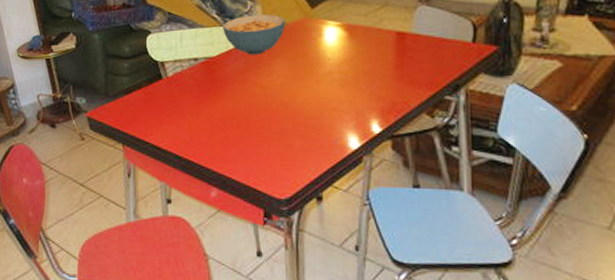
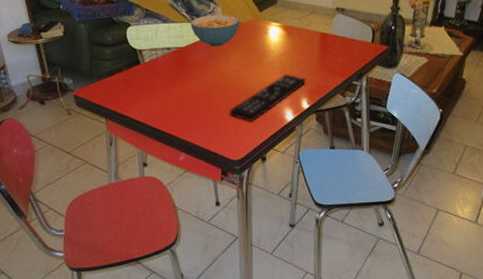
remote control: none [274,87,377,150] -> present [230,74,306,122]

